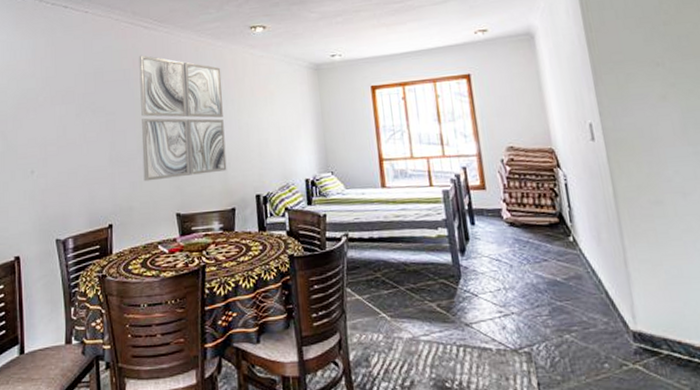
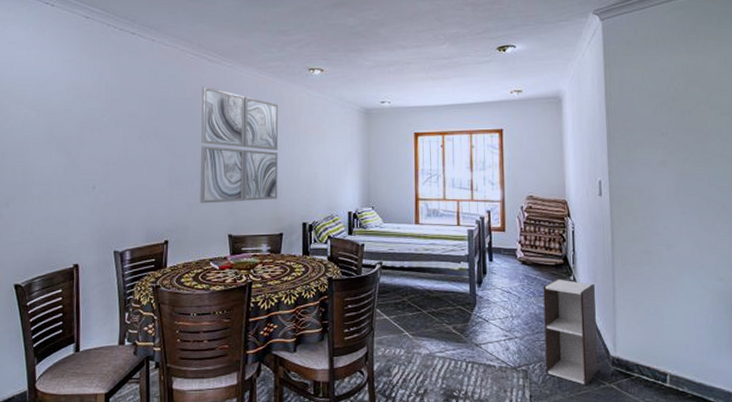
shelf unit: none [538,240,617,368] -> present [543,279,598,385]

